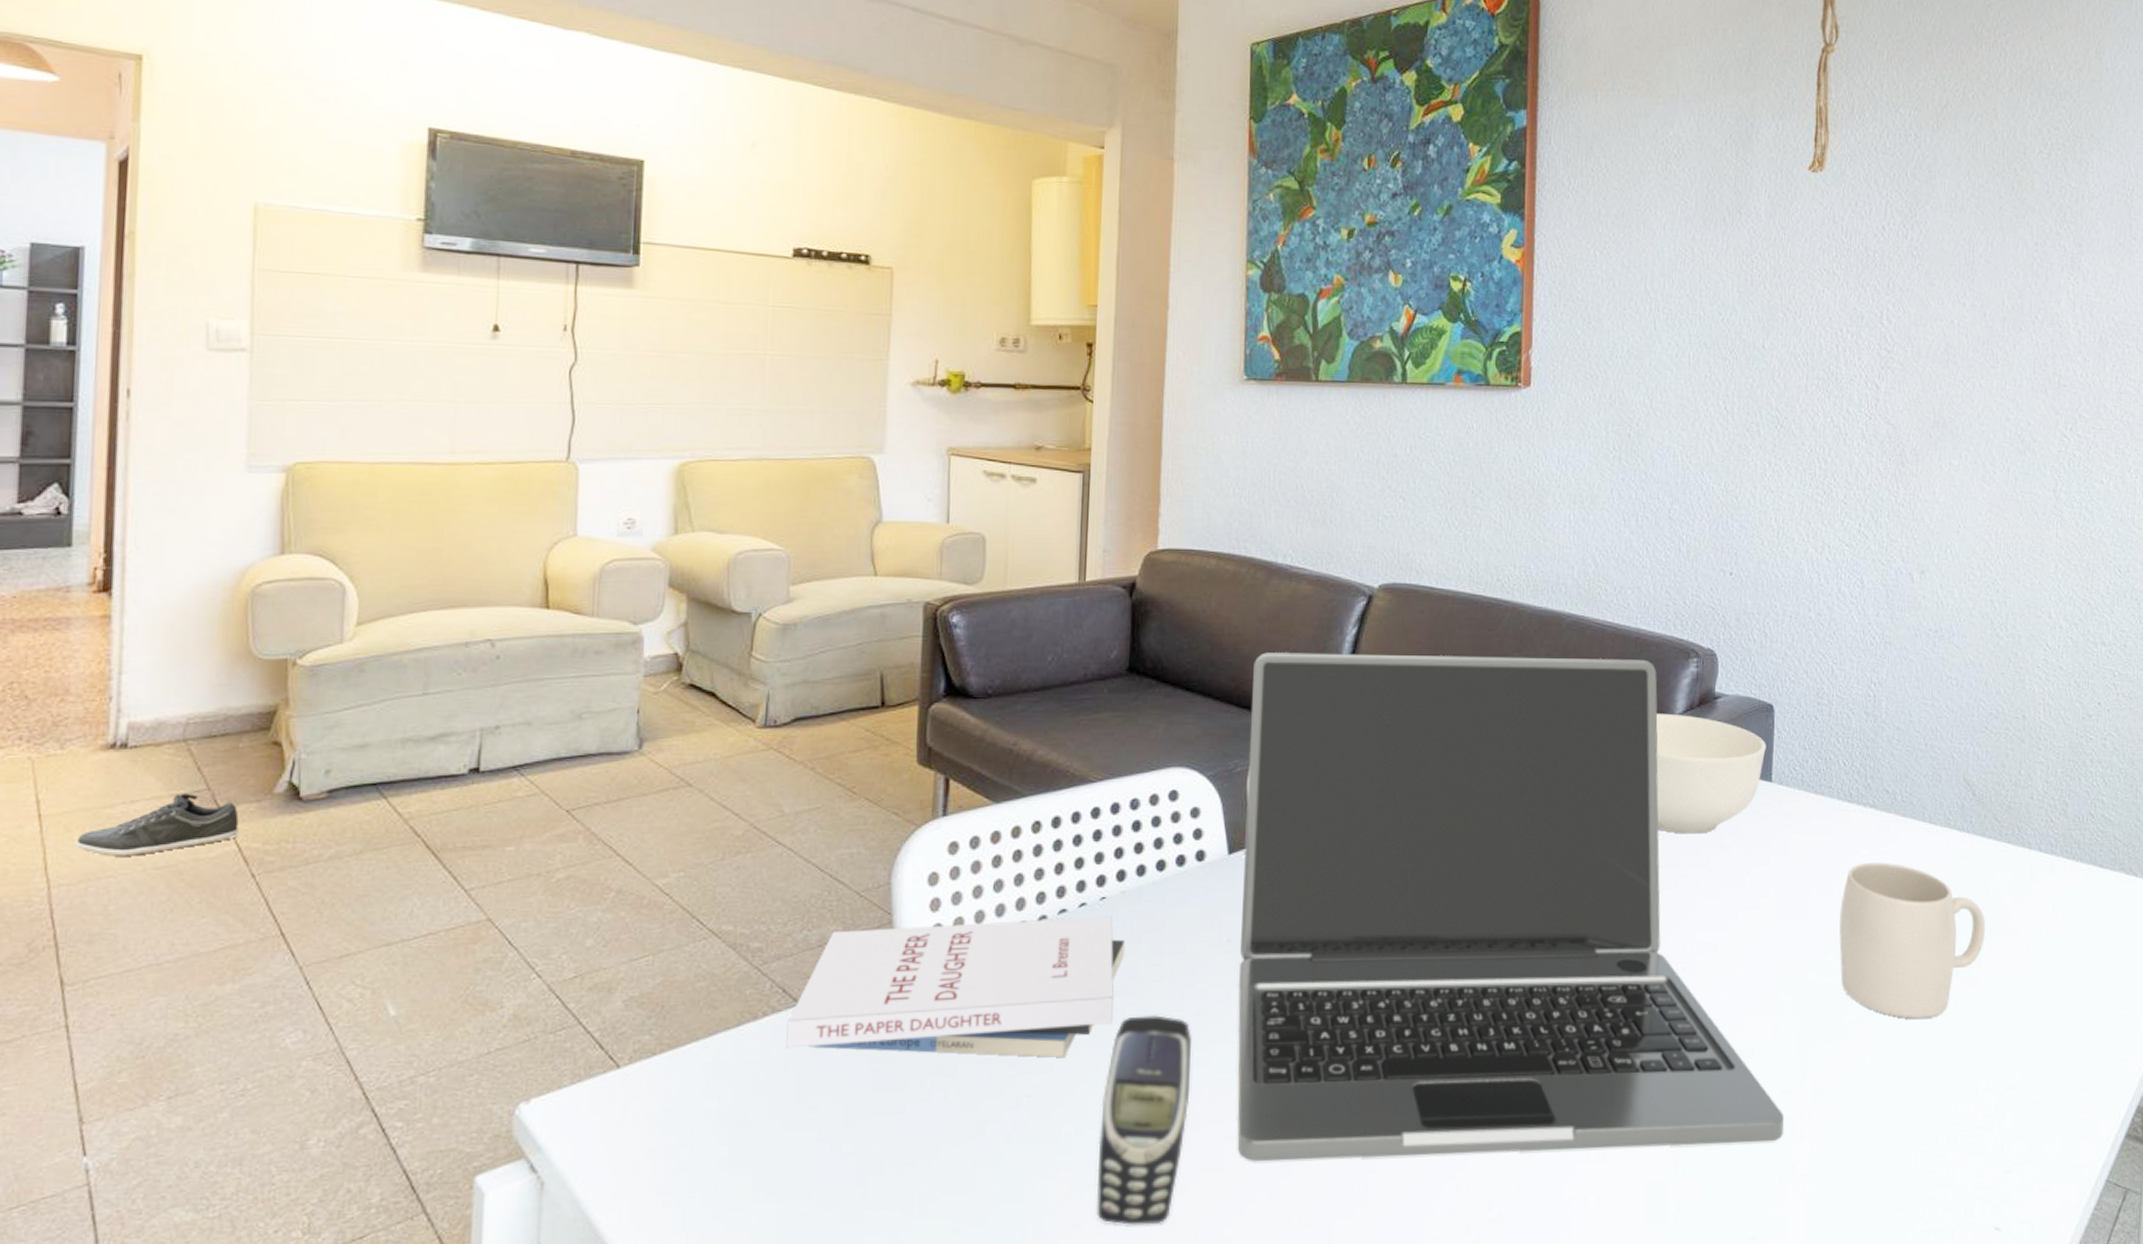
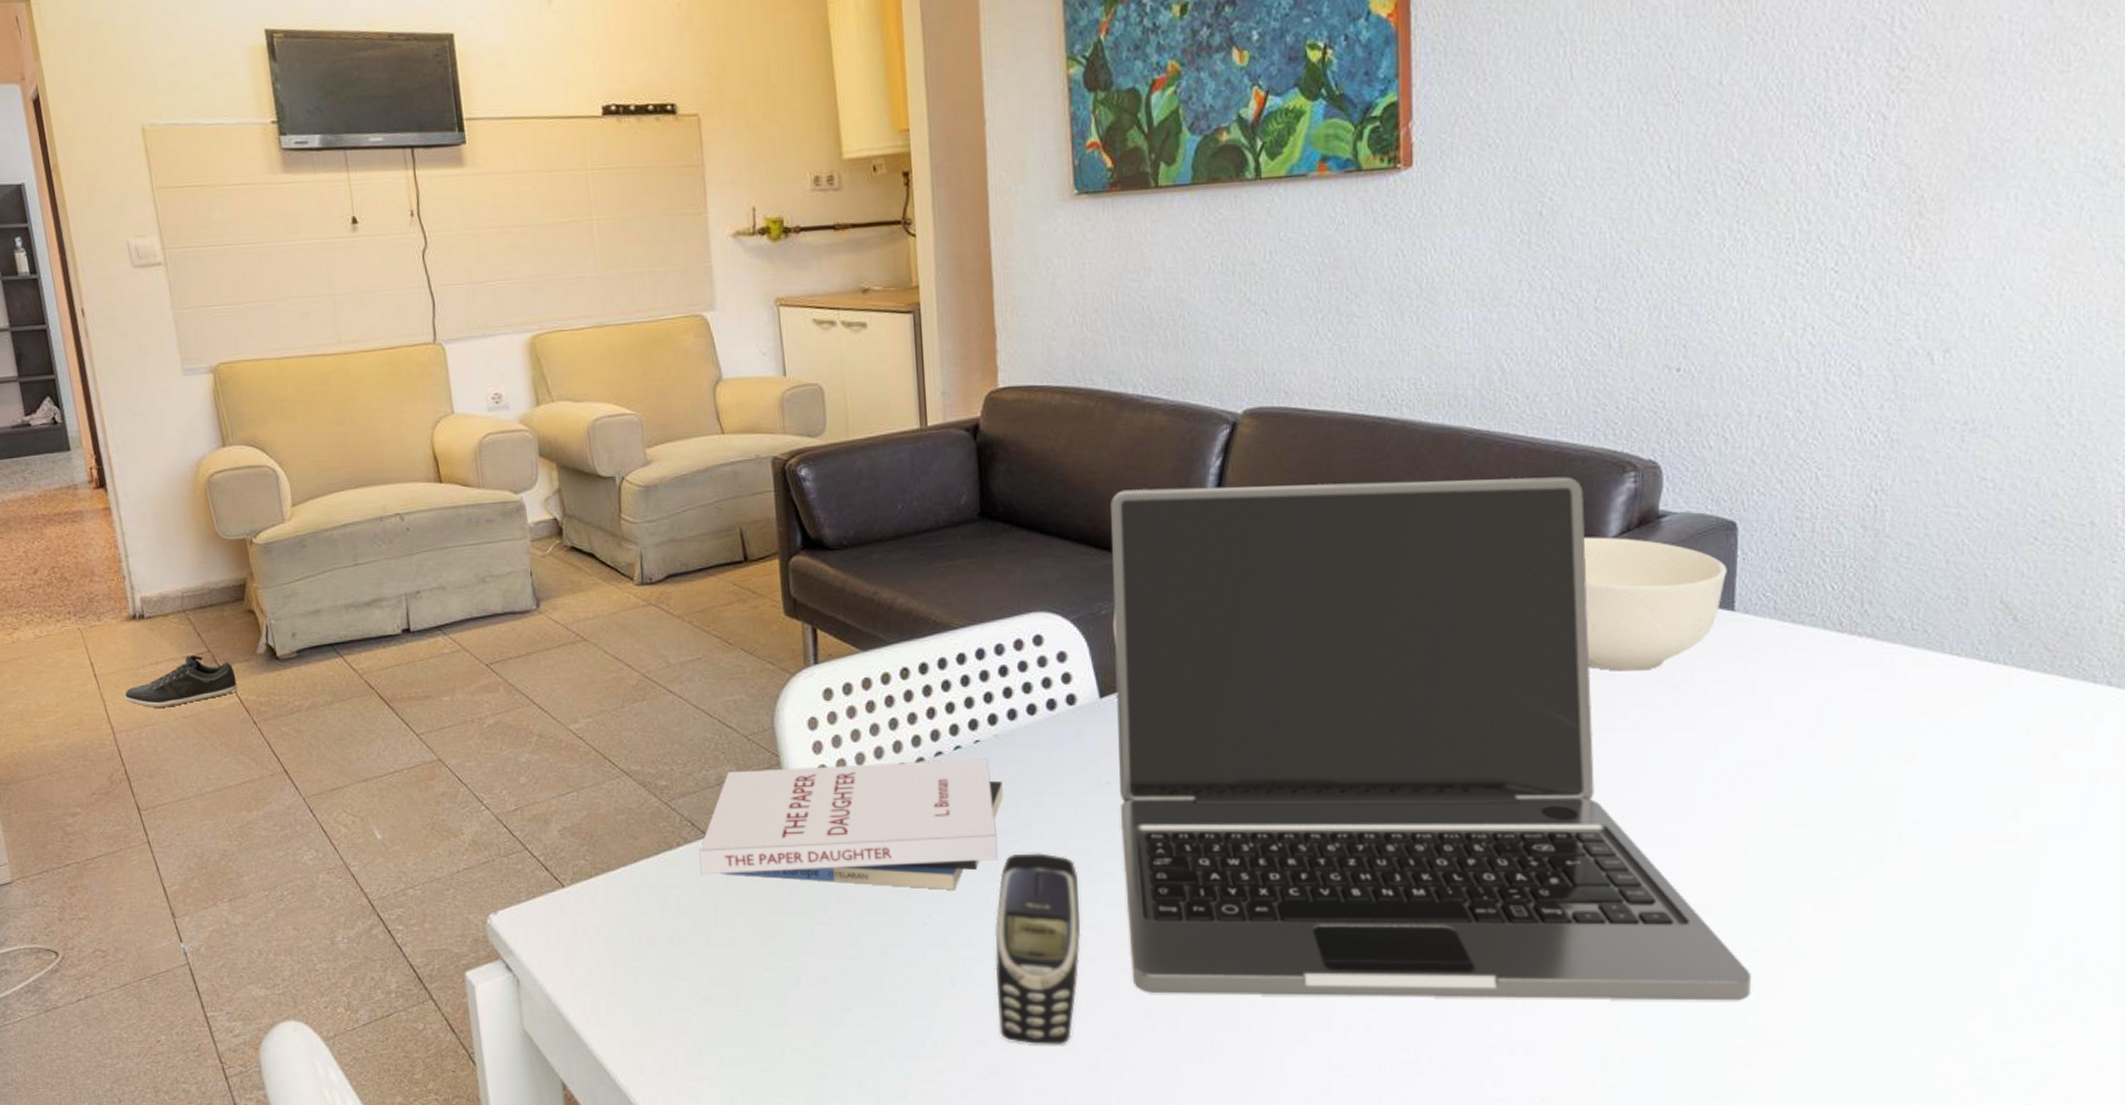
mug: present [1839,862,1985,1019] -> none [1824,700,2027,876]

